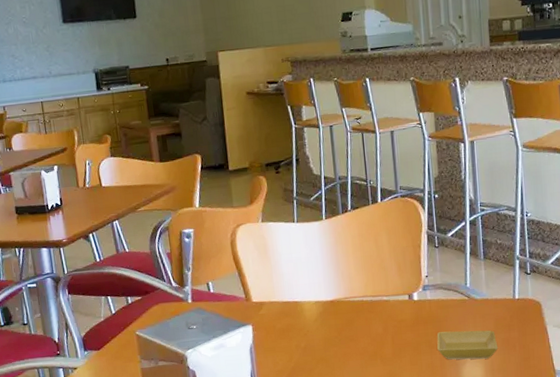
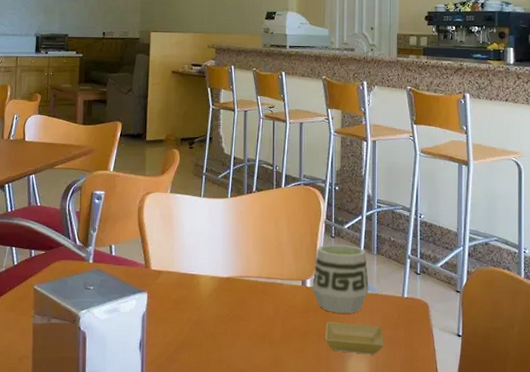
cup: none [419,253,478,323] -> present [312,245,369,314]

